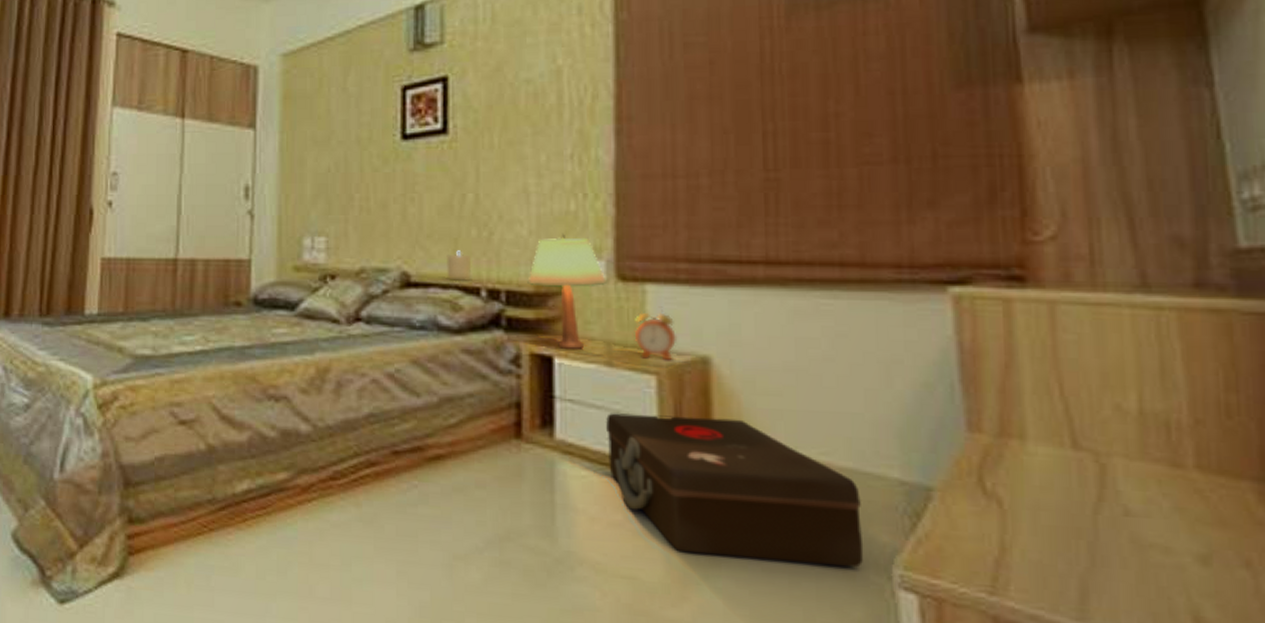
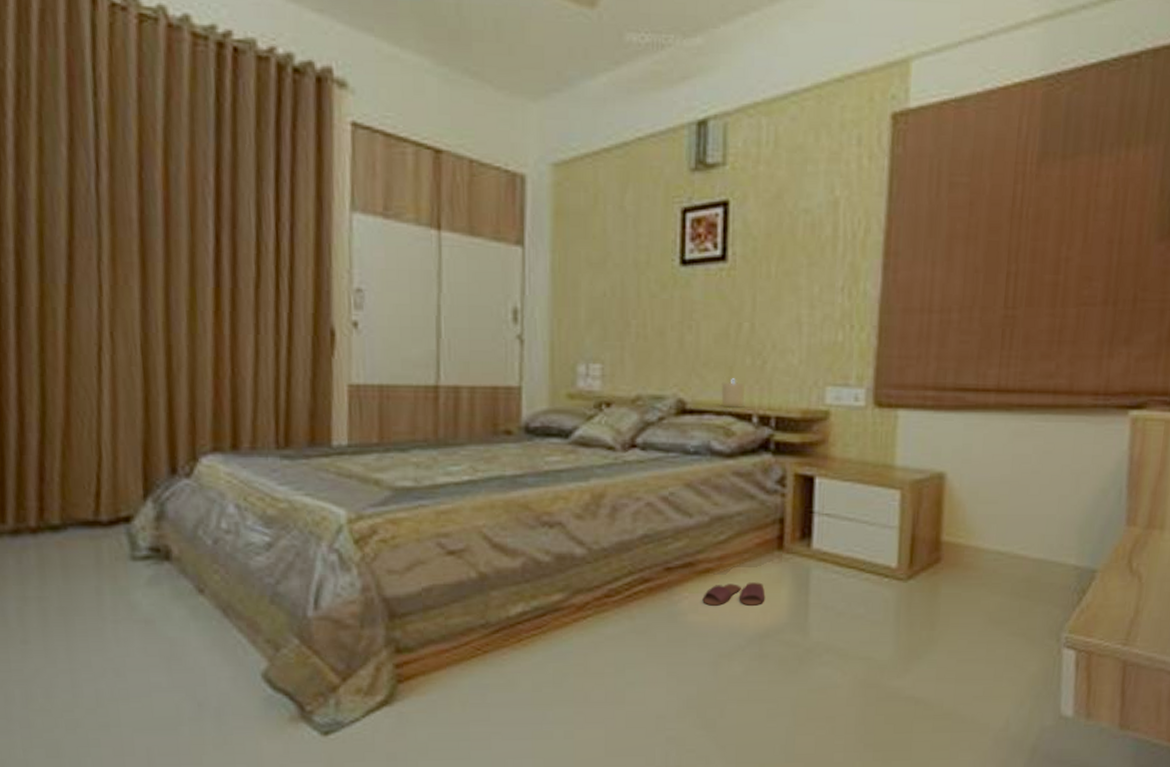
slippers: none [433,473,504,501] -> present [702,582,766,606]
table lamp: present [527,233,607,350] -> none [795,362,865,470]
suitcase: present [605,413,864,568] -> none [855,524,1046,635]
alarm clock: present [634,306,678,361] -> none [884,430,921,477]

